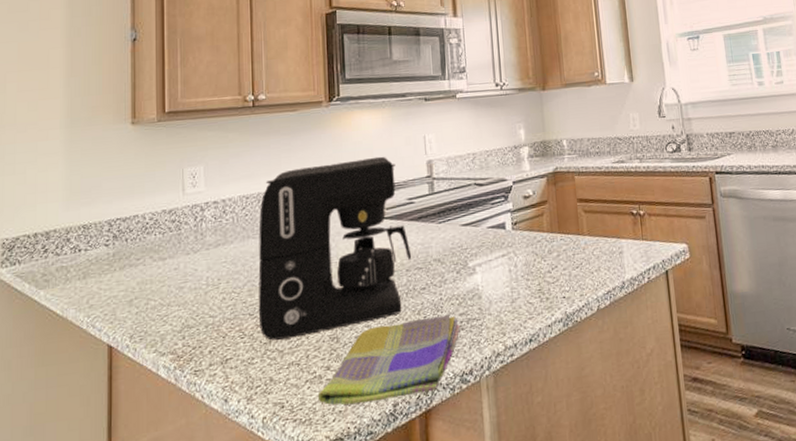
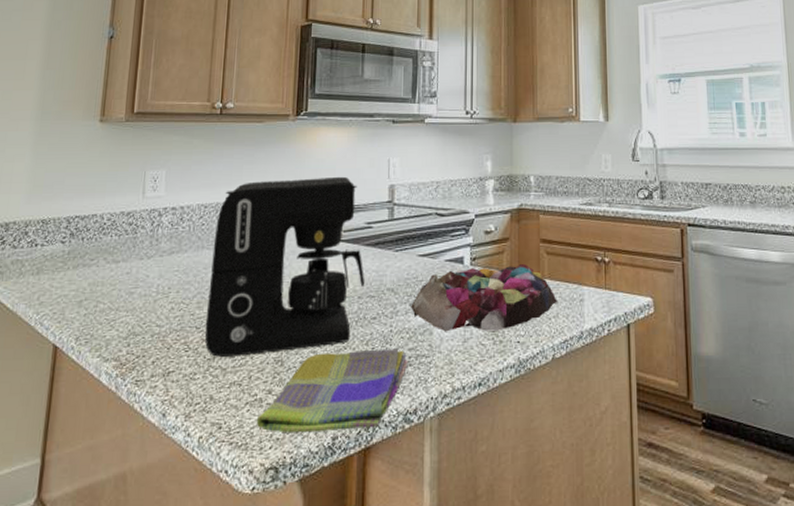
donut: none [458,223,598,295] -> present [411,263,557,332]

